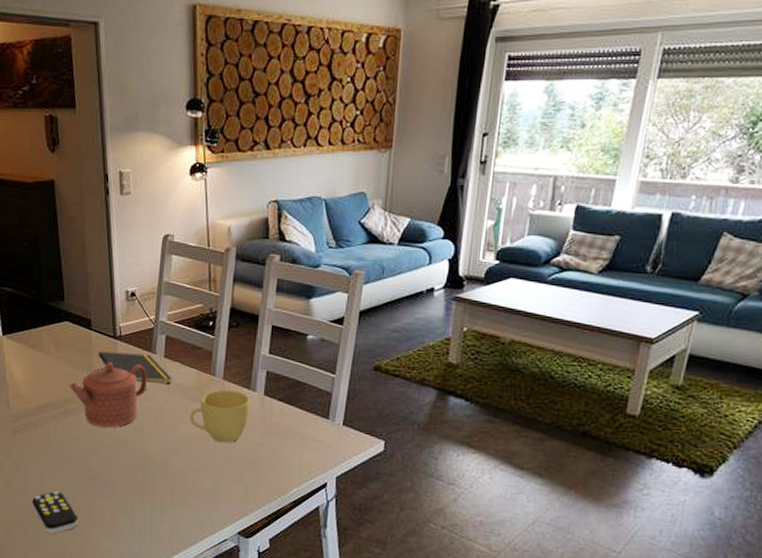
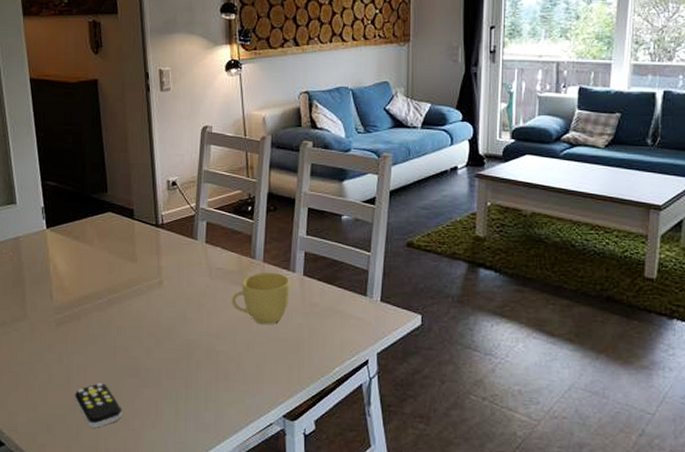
teapot: present [70,362,148,428] -> none [113,250,190,315]
notepad: present [98,351,172,384] -> none [140,240,214,269]

